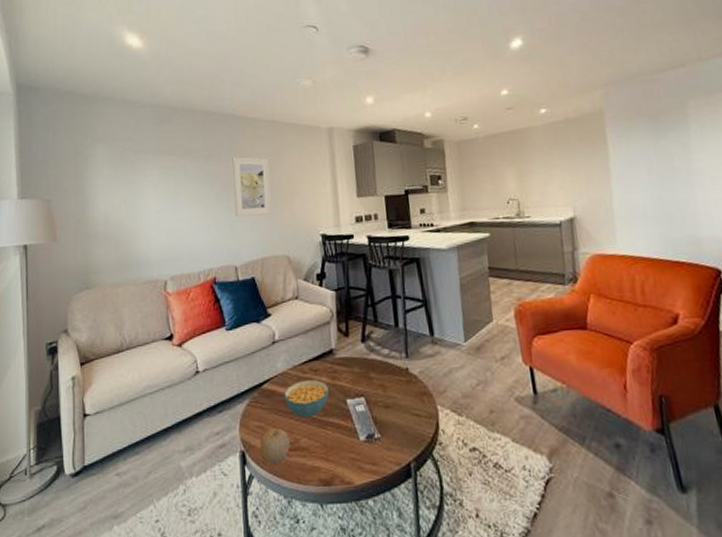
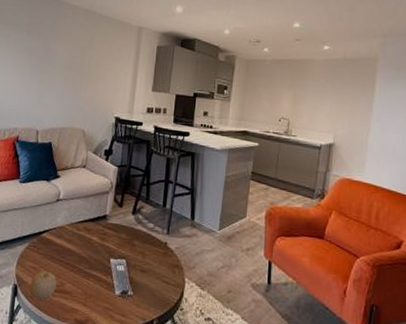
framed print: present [232,156,272,217] -> none [45,36,83,91]
cereal bowl: present [284,379,329,418] -> none [58,236,97,268]

